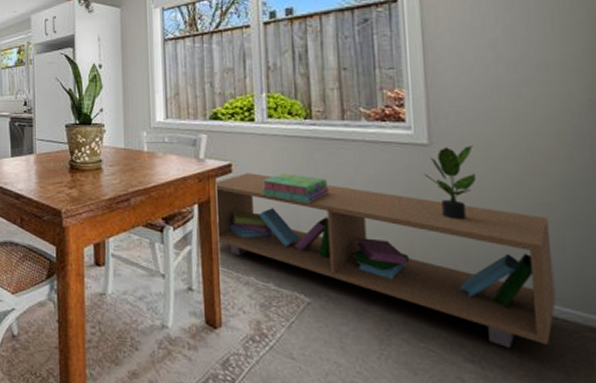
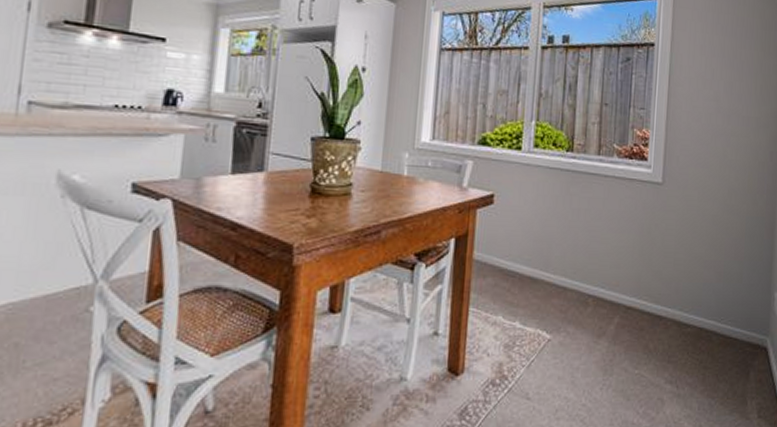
storage bench: present [215,173,556,348] -> none [469,205,735,367]
stack of books: present [261,173,329,203] -> none [519,206,579,238]
potted plant: present [424,146,475,220] -> none [655,186,693,253]

